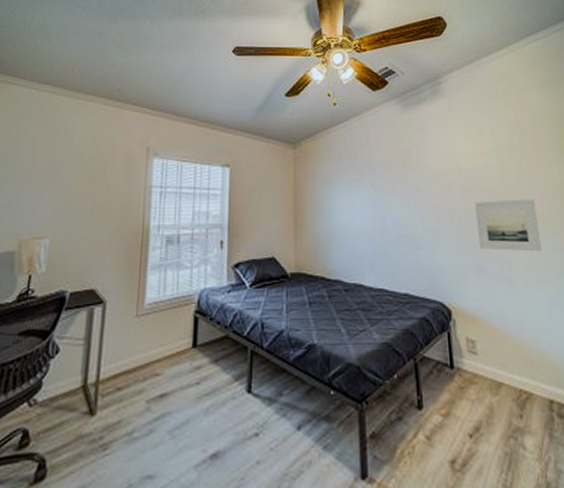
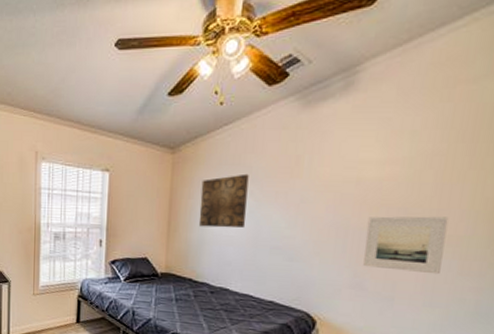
wall art: none [324,166,371,220] -> present [198,173,249,228]

